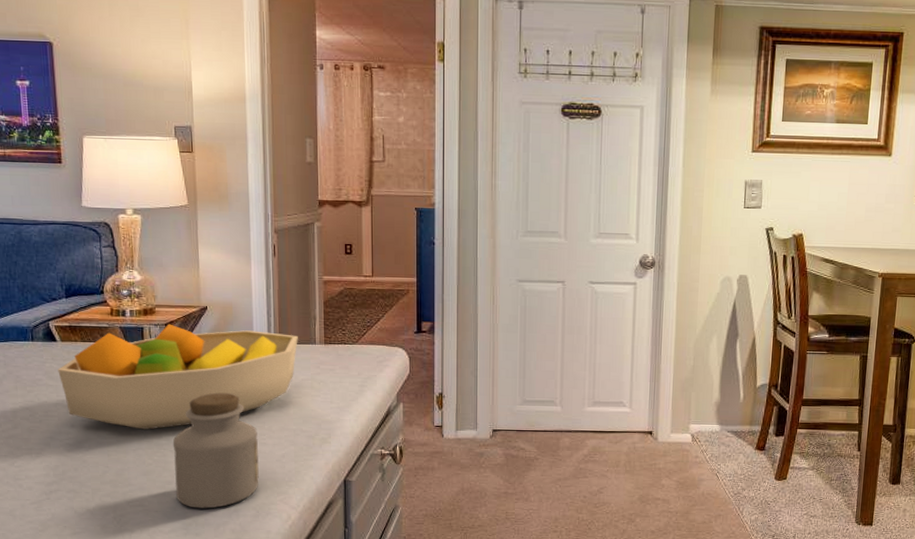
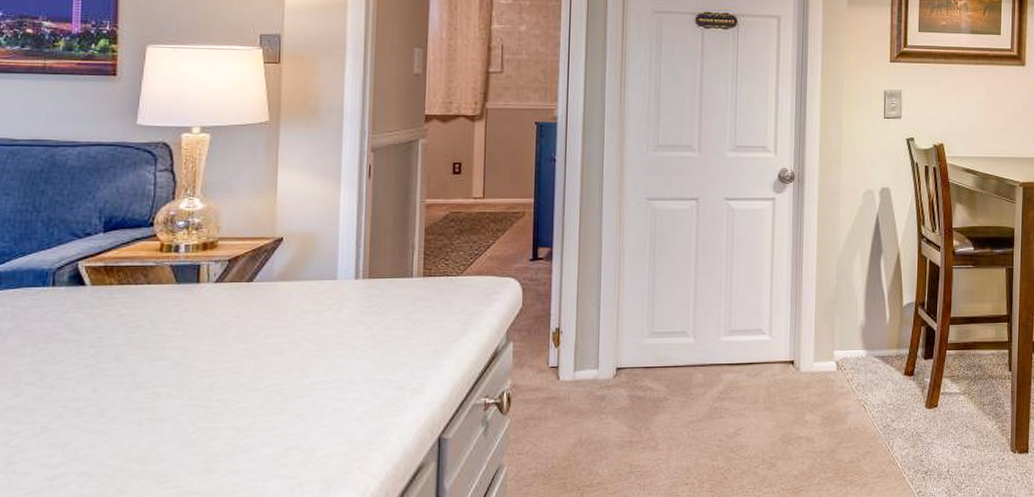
fruit bowl: present [58,324,298,430] -> none [83,259,392,390]
jar: present [173,392,259,509] -> none [224,339,334,486]

